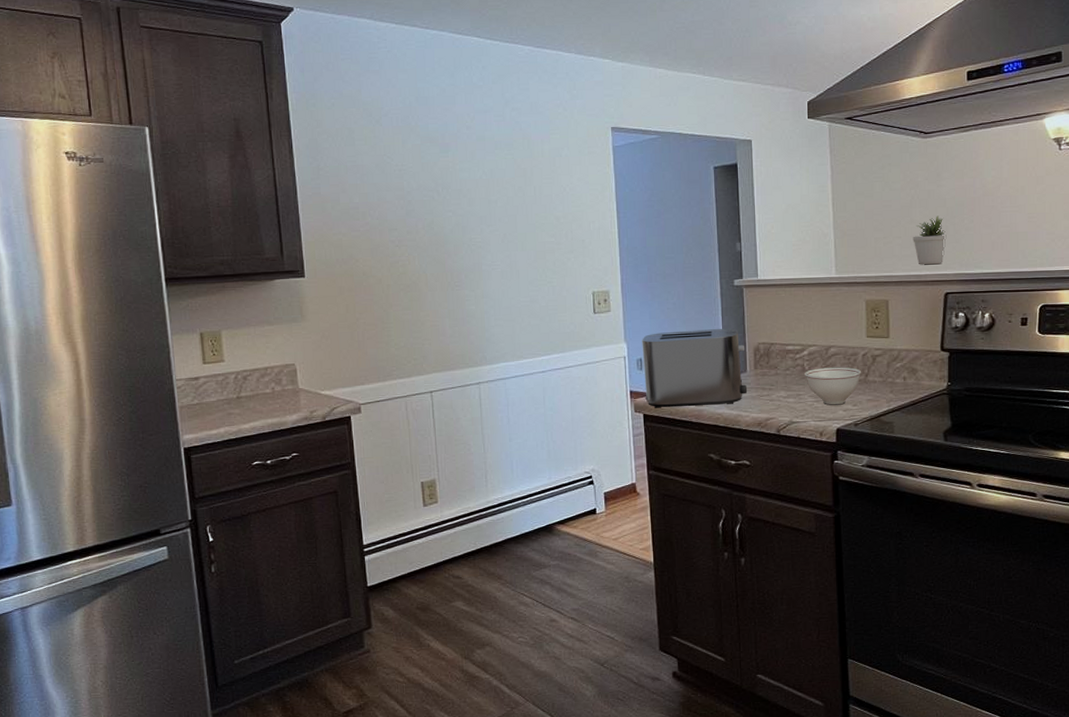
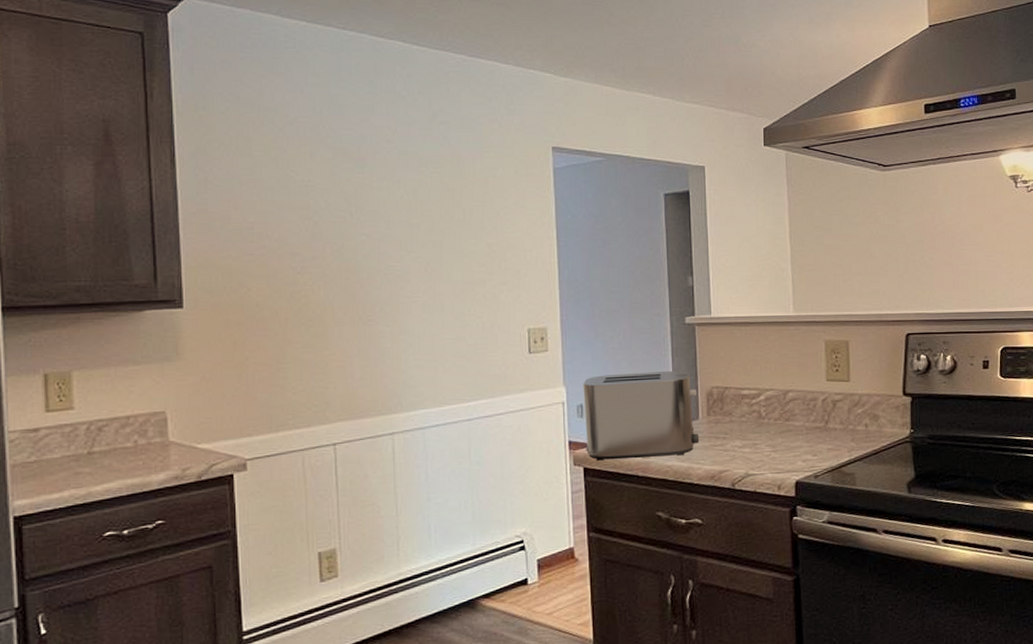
bowl: present [805,367,862,406] -> none [761,413,822,456]
potted plant: present [913,215,947,265] -> none [873,252,907,304]

